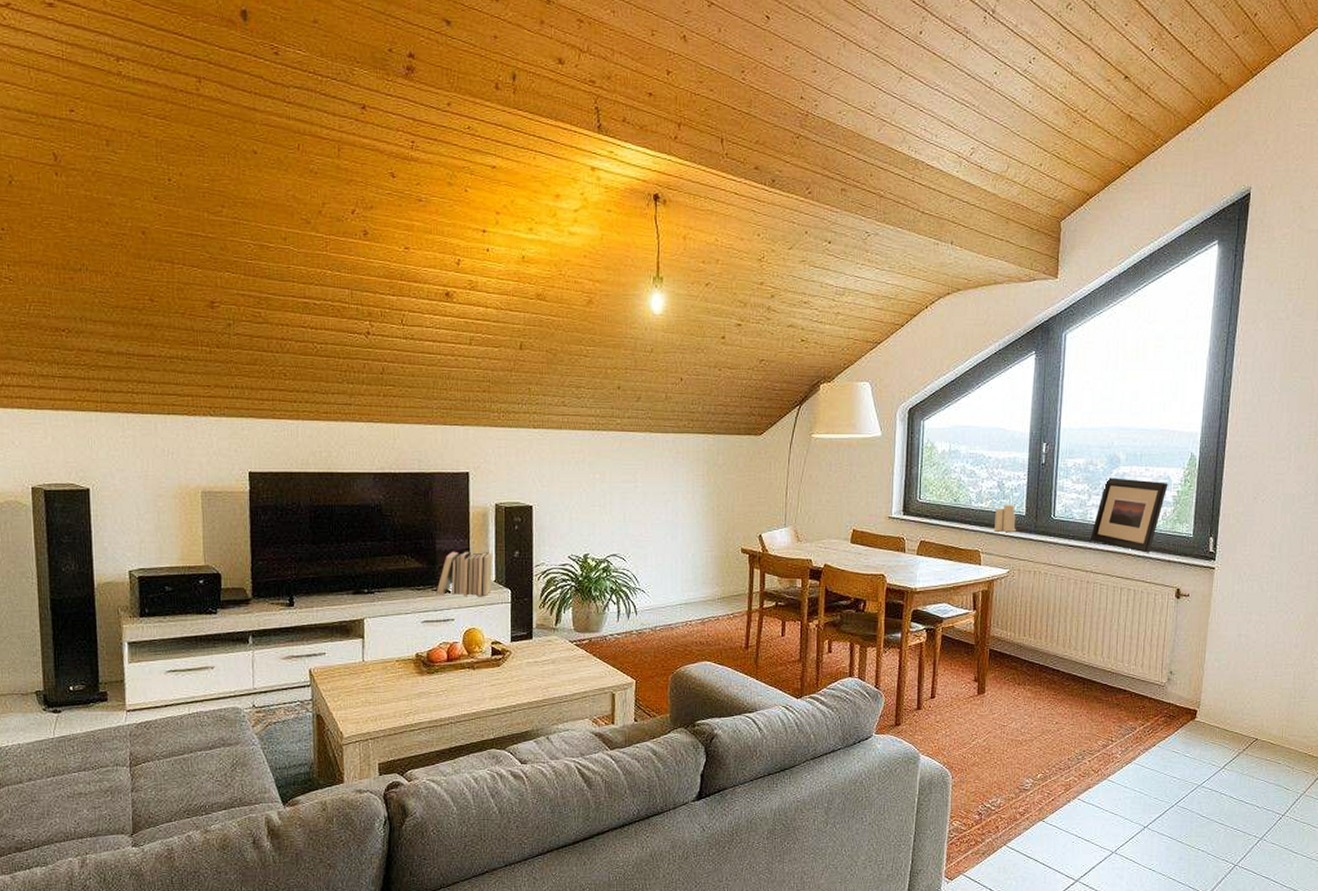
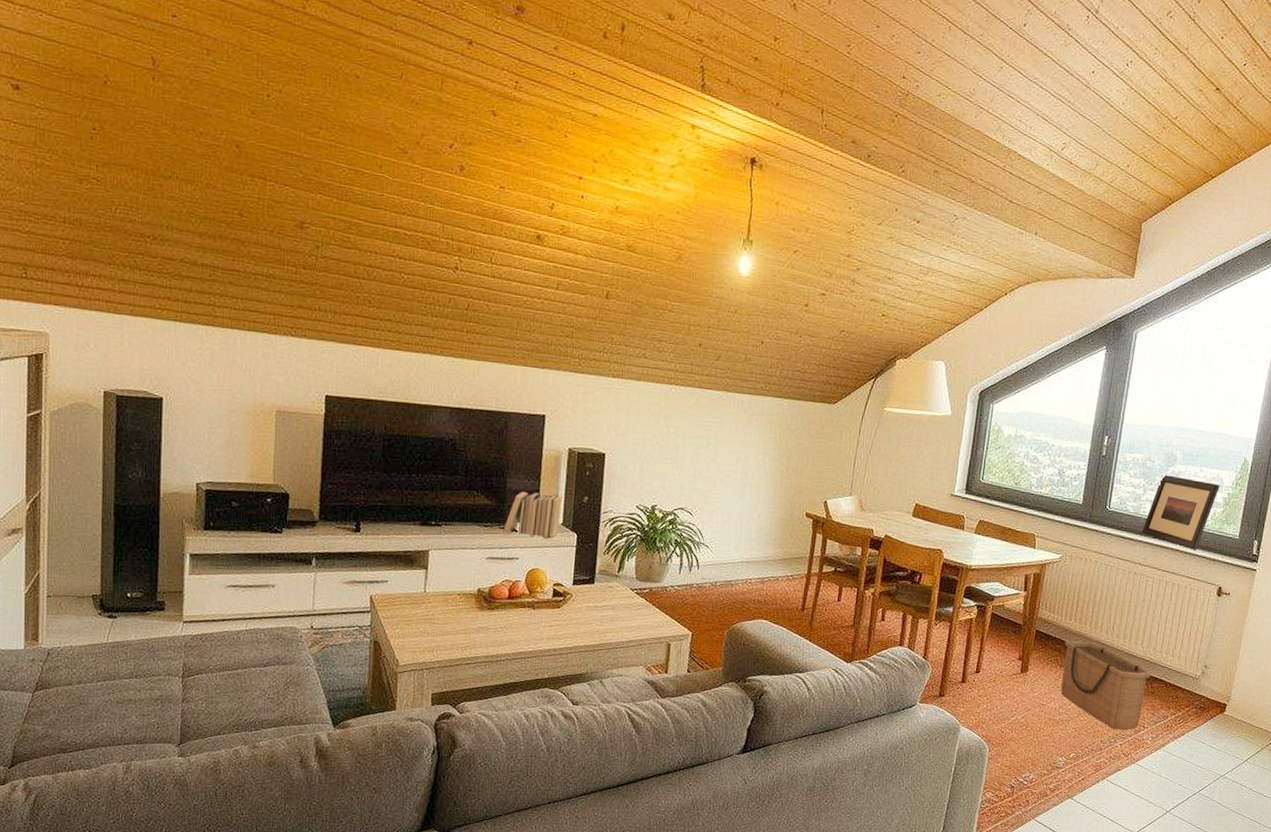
candle: present [993,503,1017,532] -> none [1050,491,1073,519]
basket: none [1021,657,1113,745] -> present [1060,641,1150,730]

